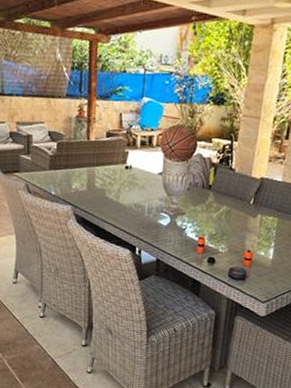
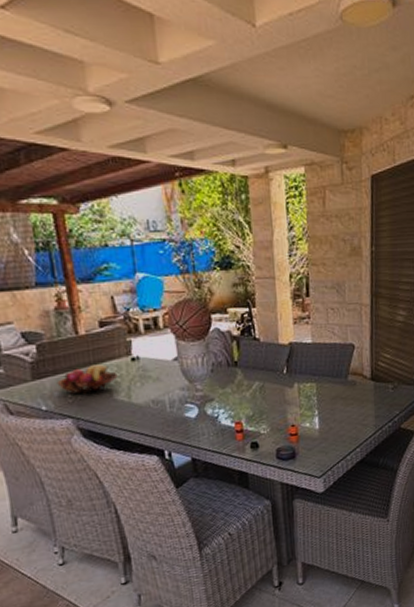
fruit basket: none [66,166,112,188] -> present [57,364,118,395]

